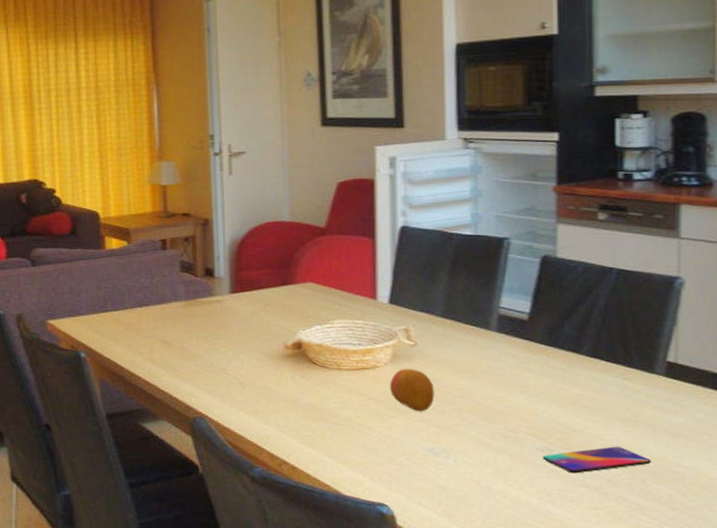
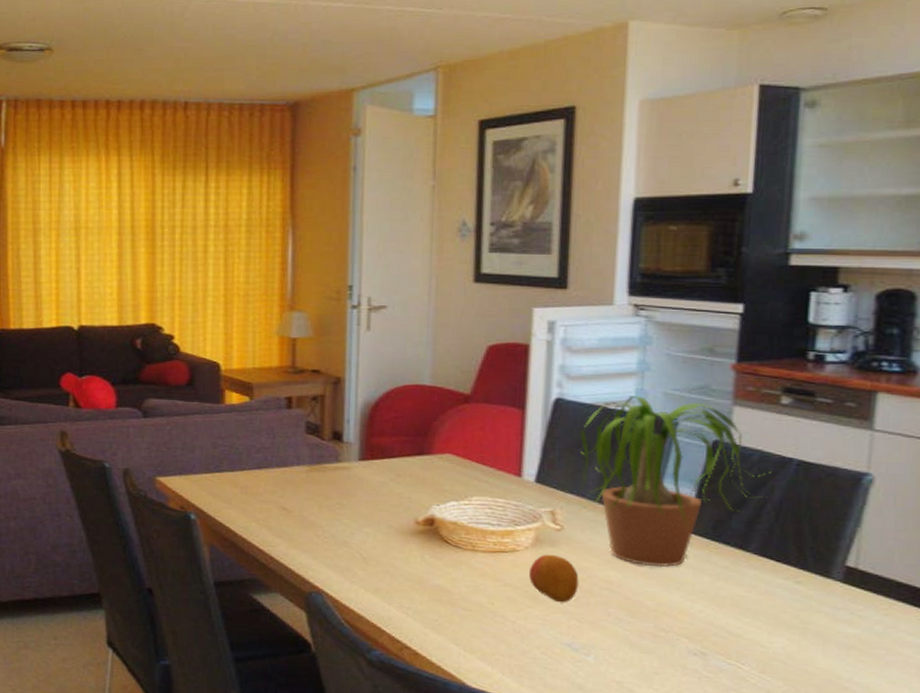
potted plant: none [425,219,594,374] -> present [578,394,770,568]
smartphone: present [542,446,652,474] -> none [694,654,819,682]

